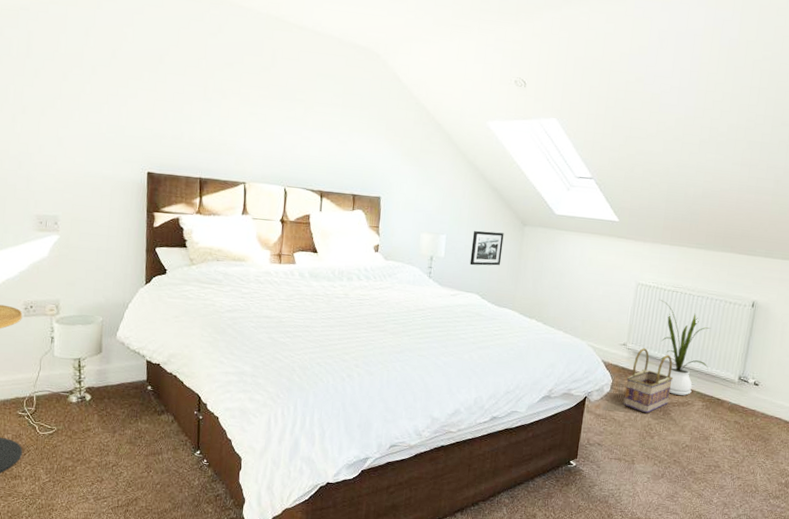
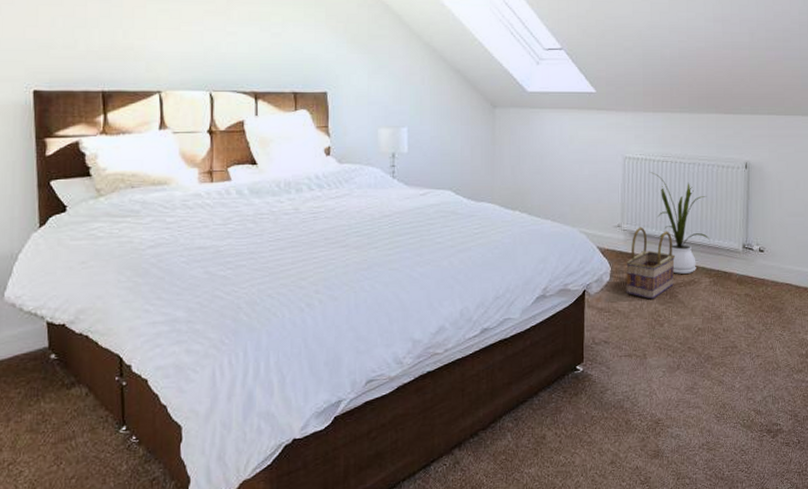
picture frame: present [470,230,504,266] -> none [438,118,473,159]

